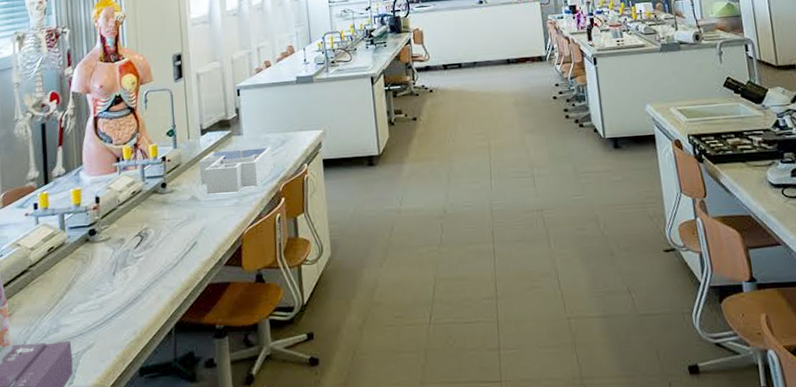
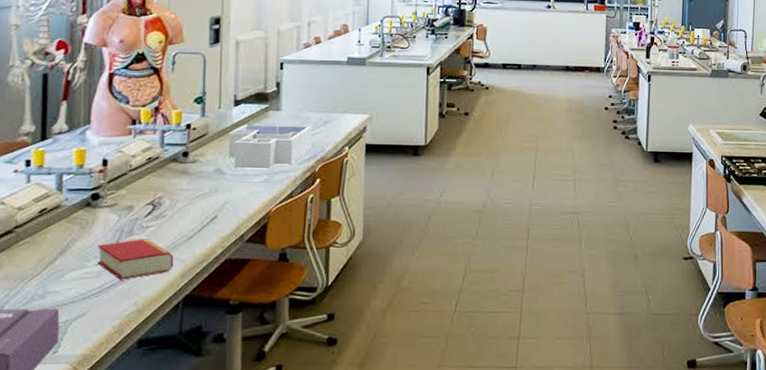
book: none [97,268,164,310] -> present [97,238,174,280]

